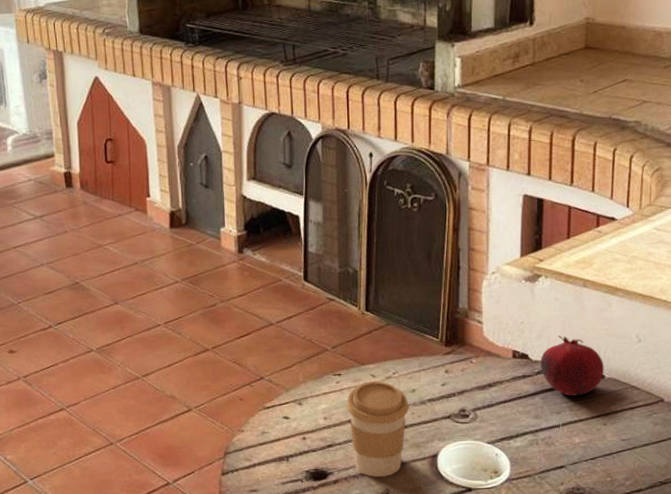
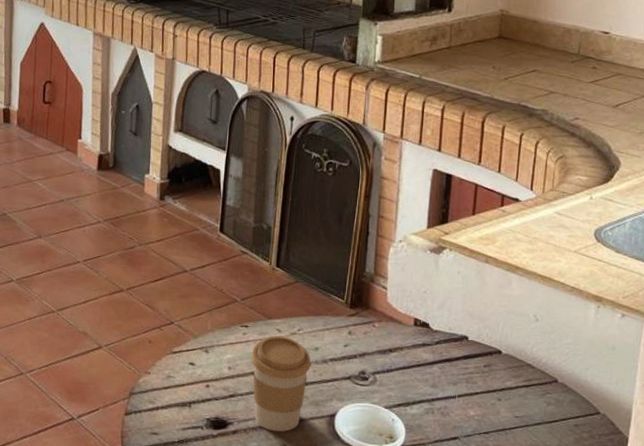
fruit: present [540,335,604,396] -> none [440,308,502,369]

